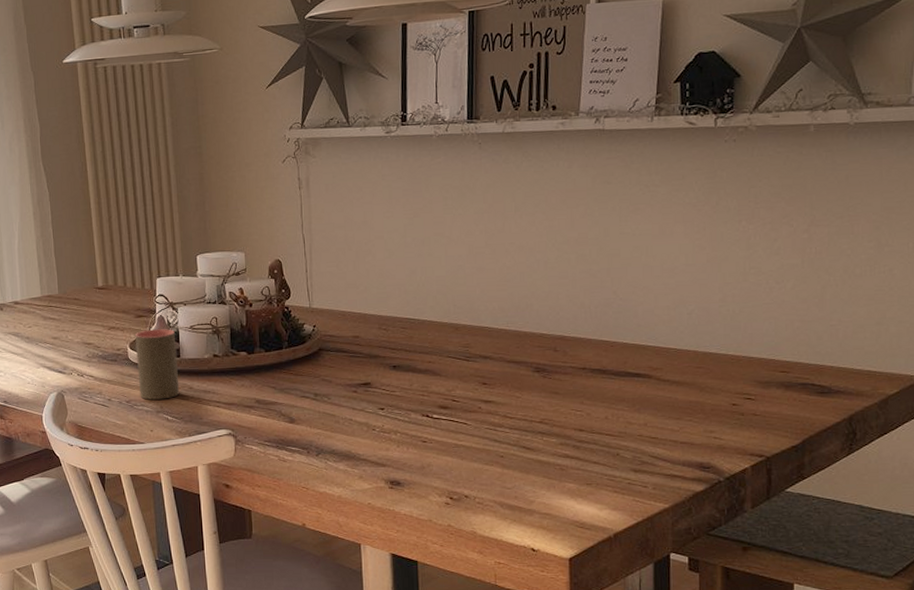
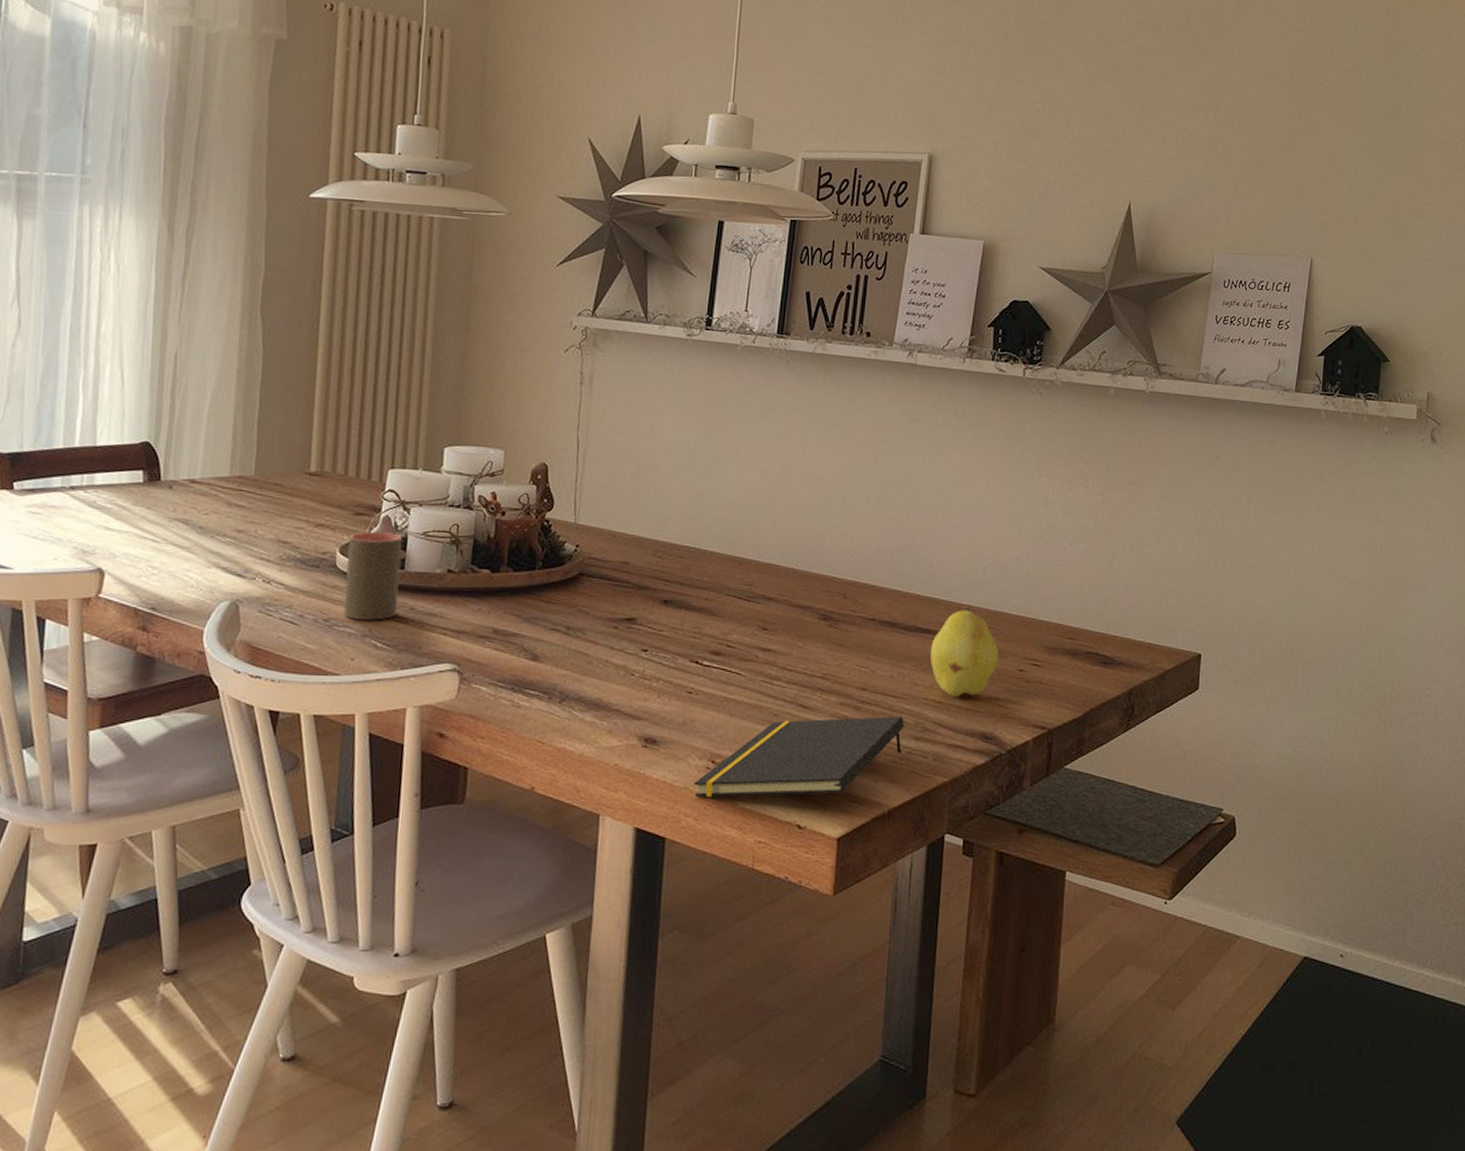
notepad: none [436,452,622,528] -> present [694,716,904,798]
fruit: none [642,351,711,432] -> present [930,608,999,697]

